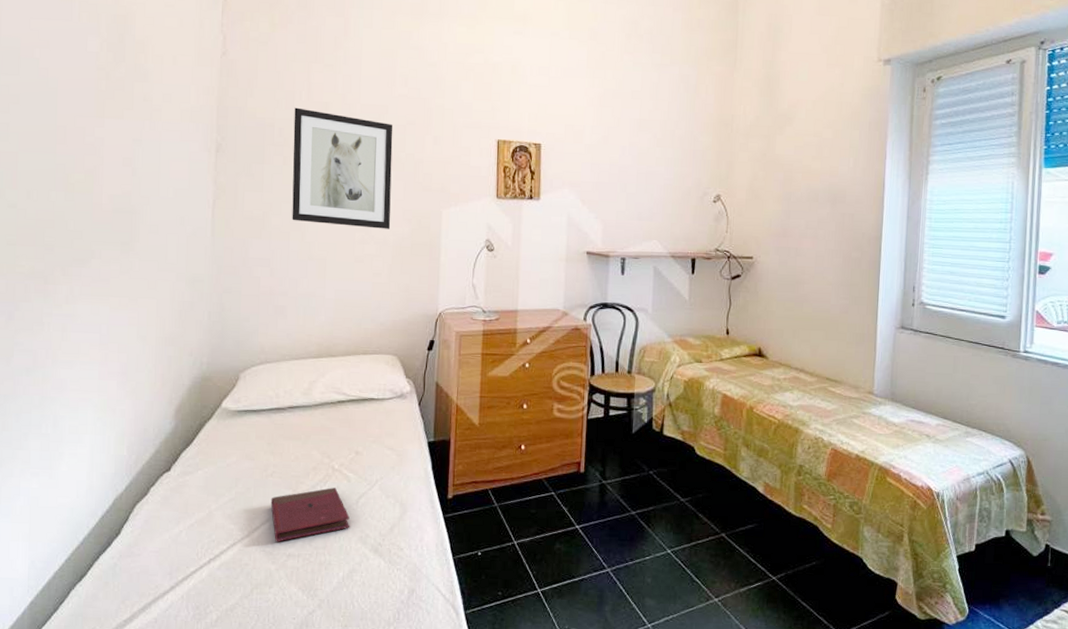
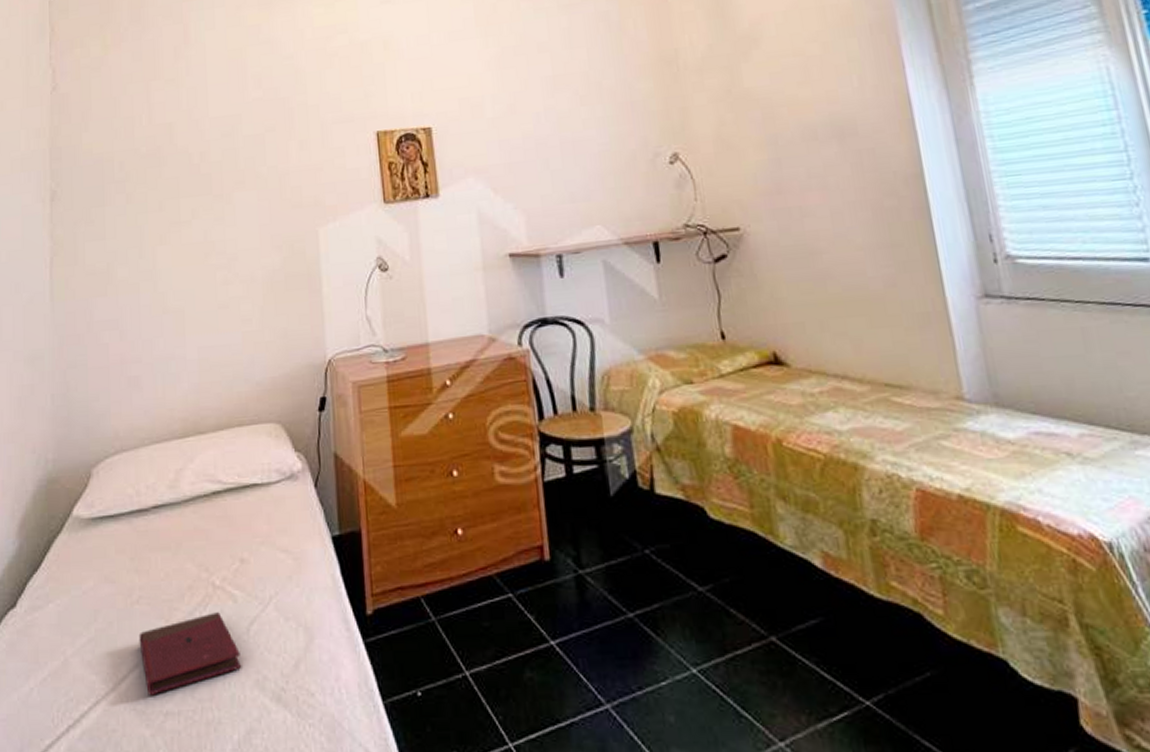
wall art: present [292,107,393,229] -> none [134,134,258,269]

